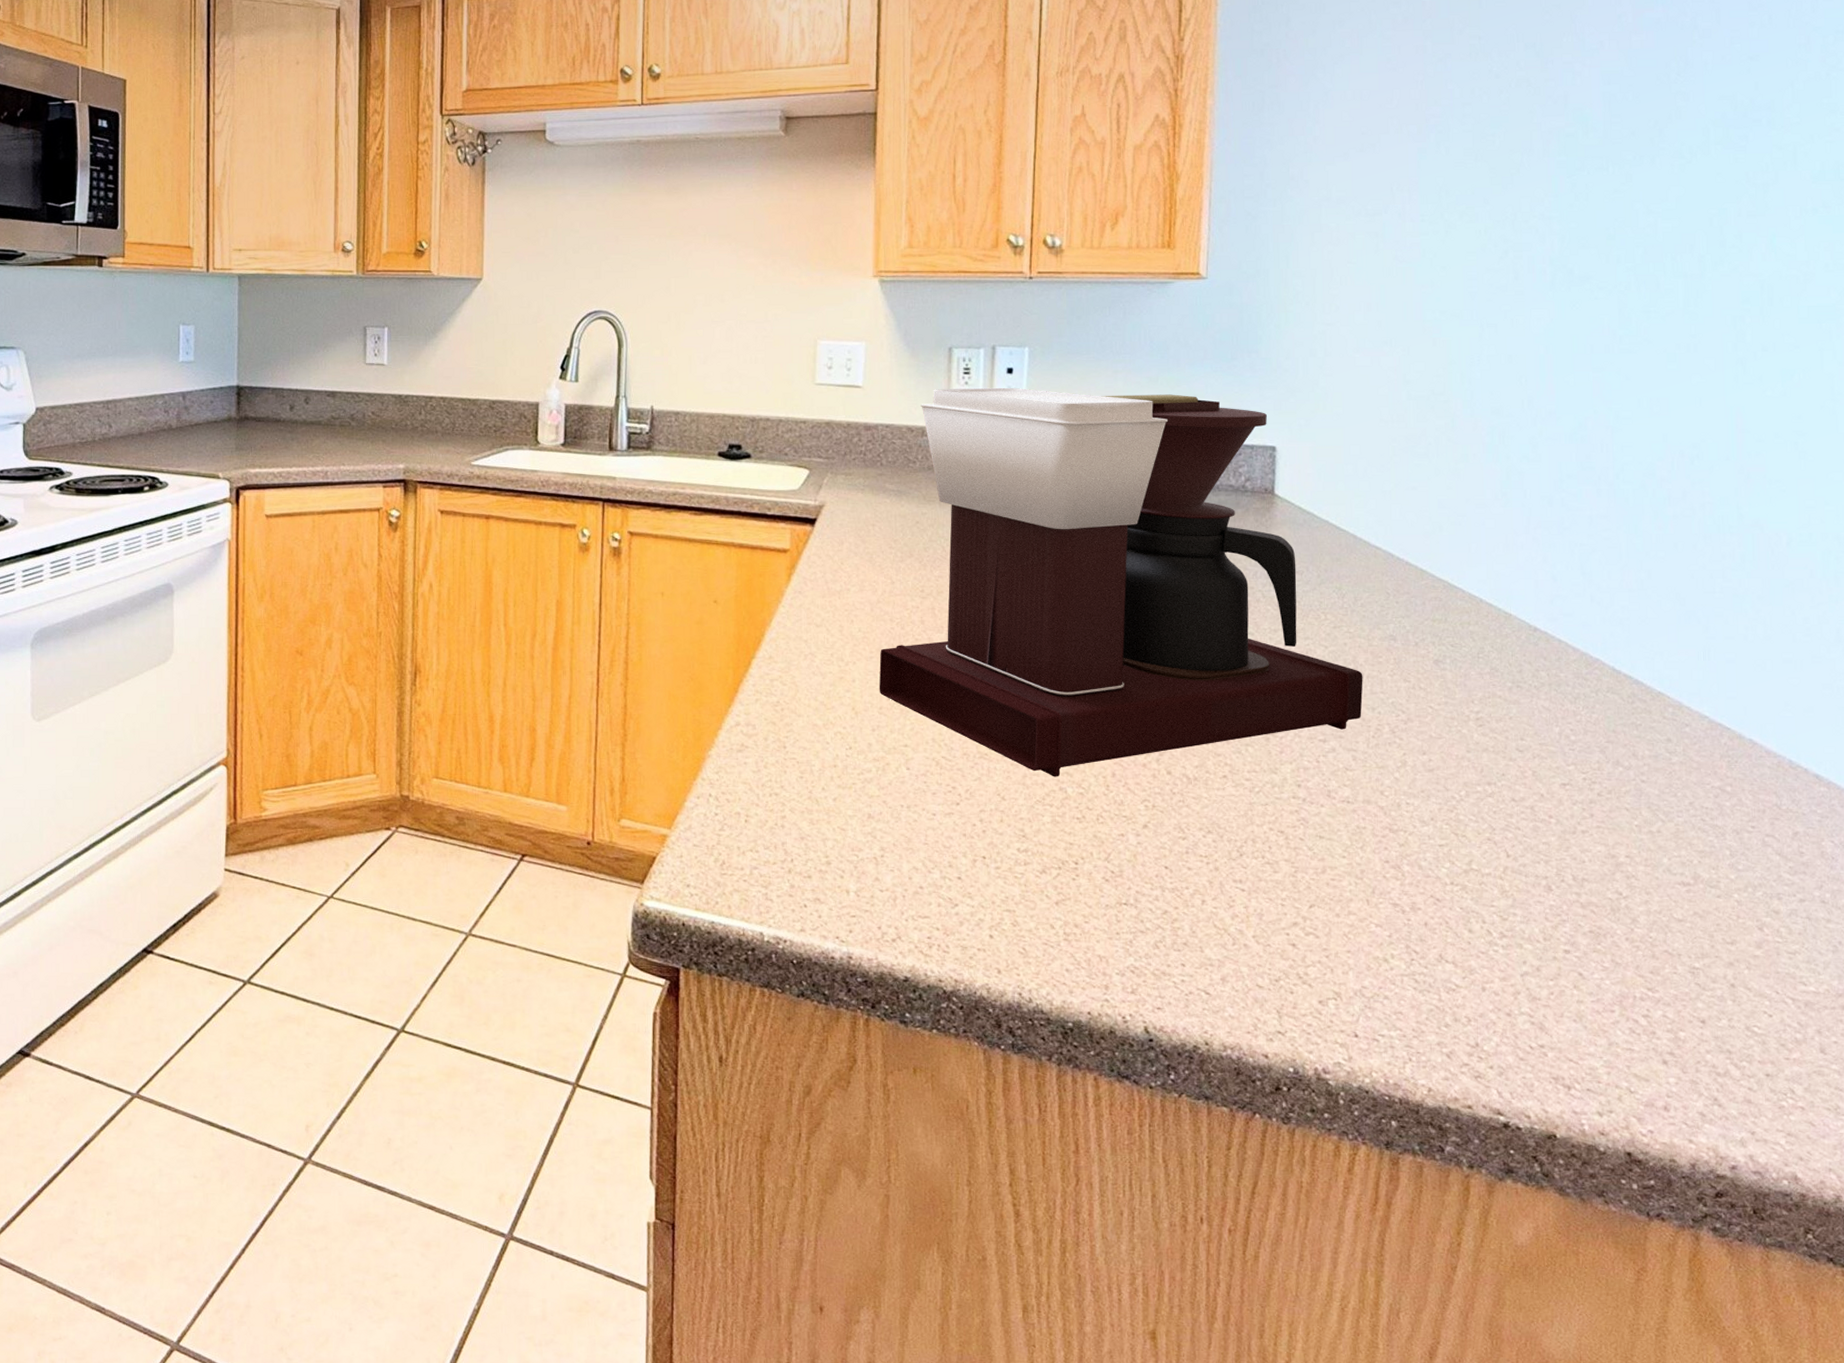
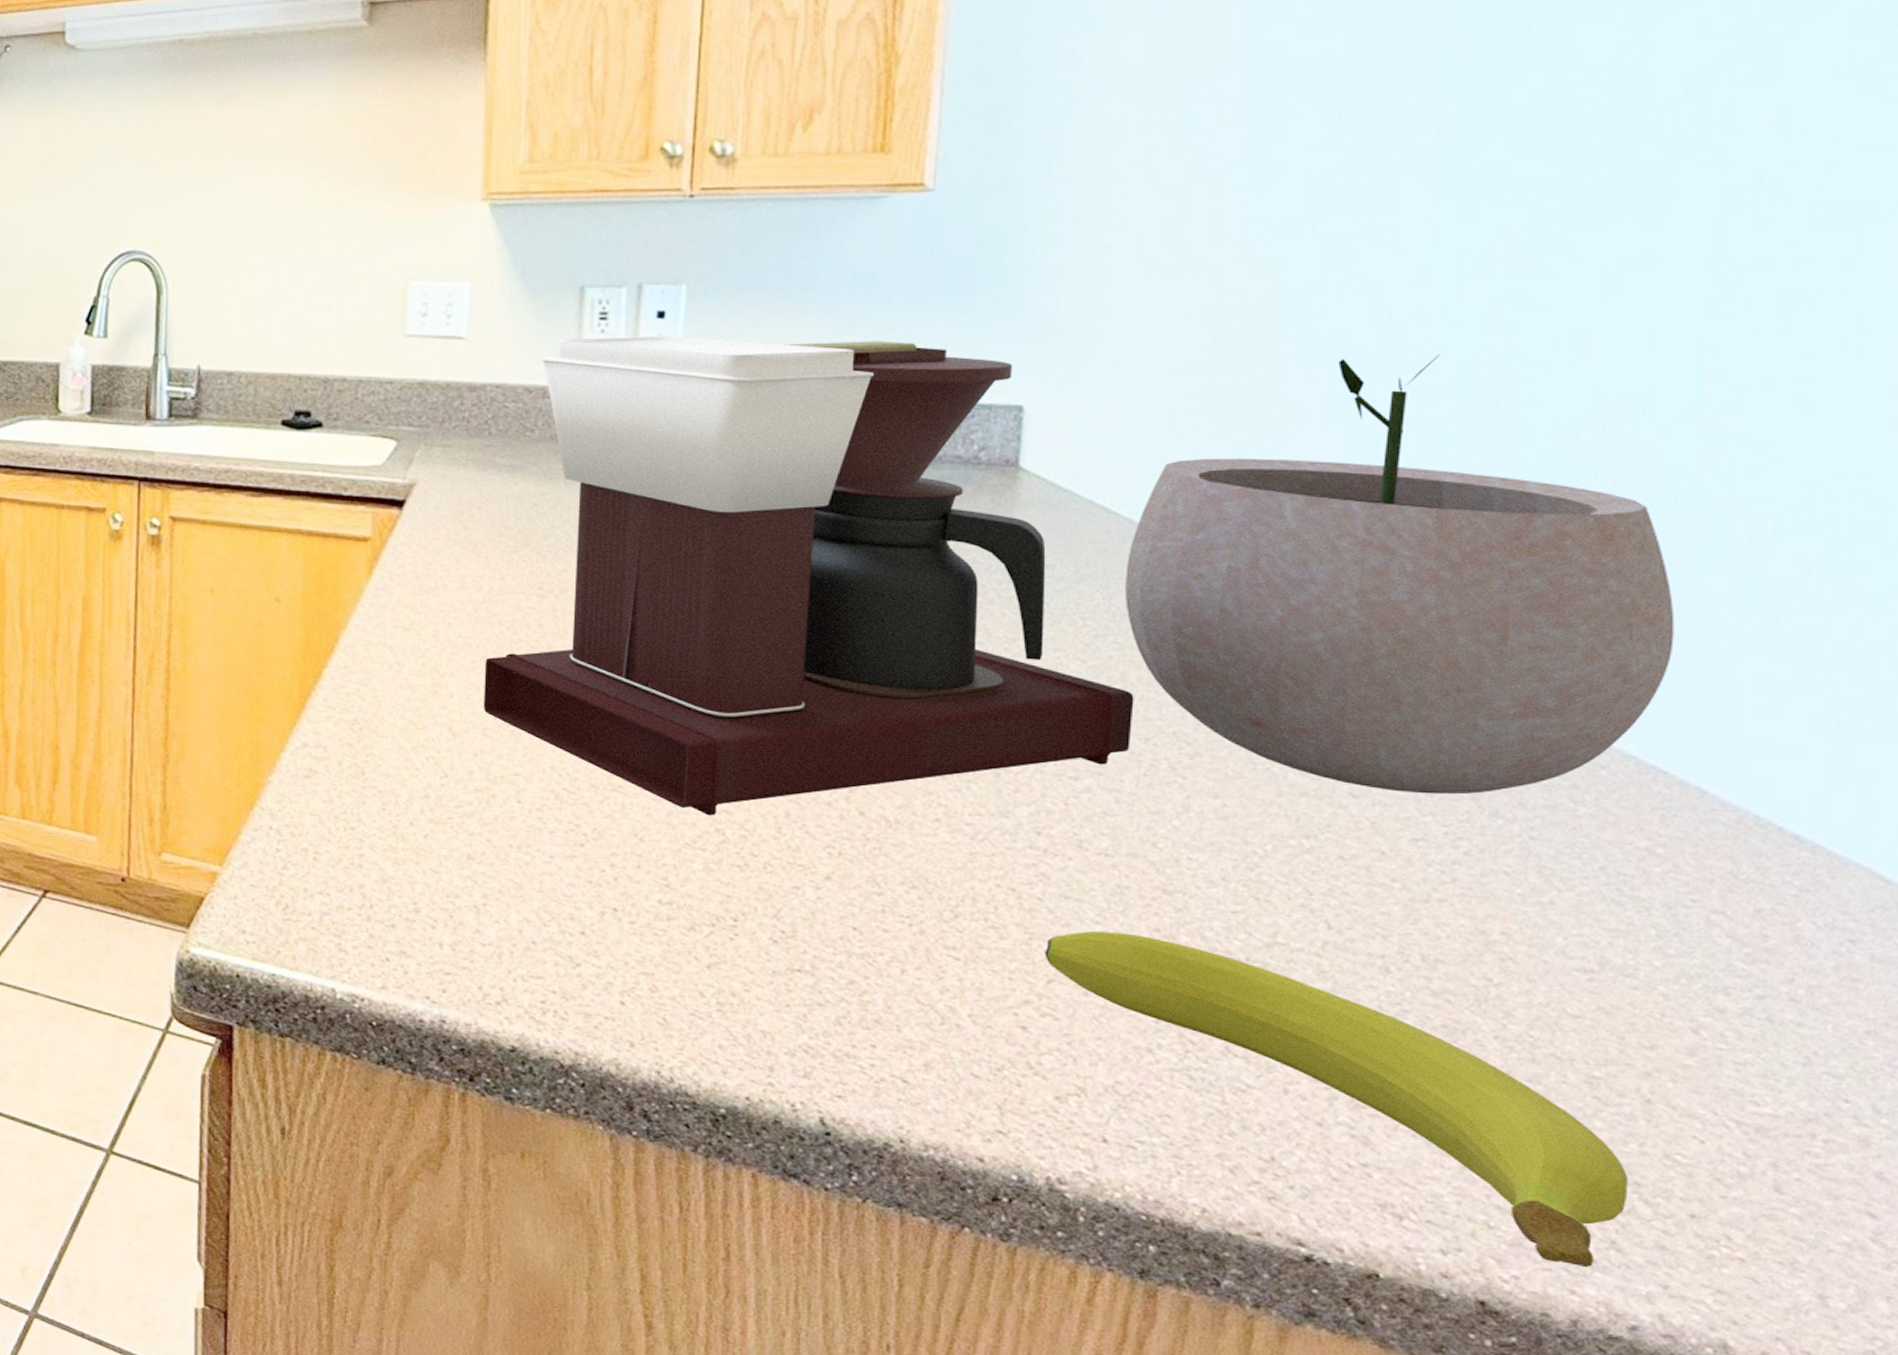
fruit: none [1307,864,1723,1121] -> present [1044,931,1629,1268]
plant pot: none [1353,410,1728,749] -> present [1125,353,1675,795]

